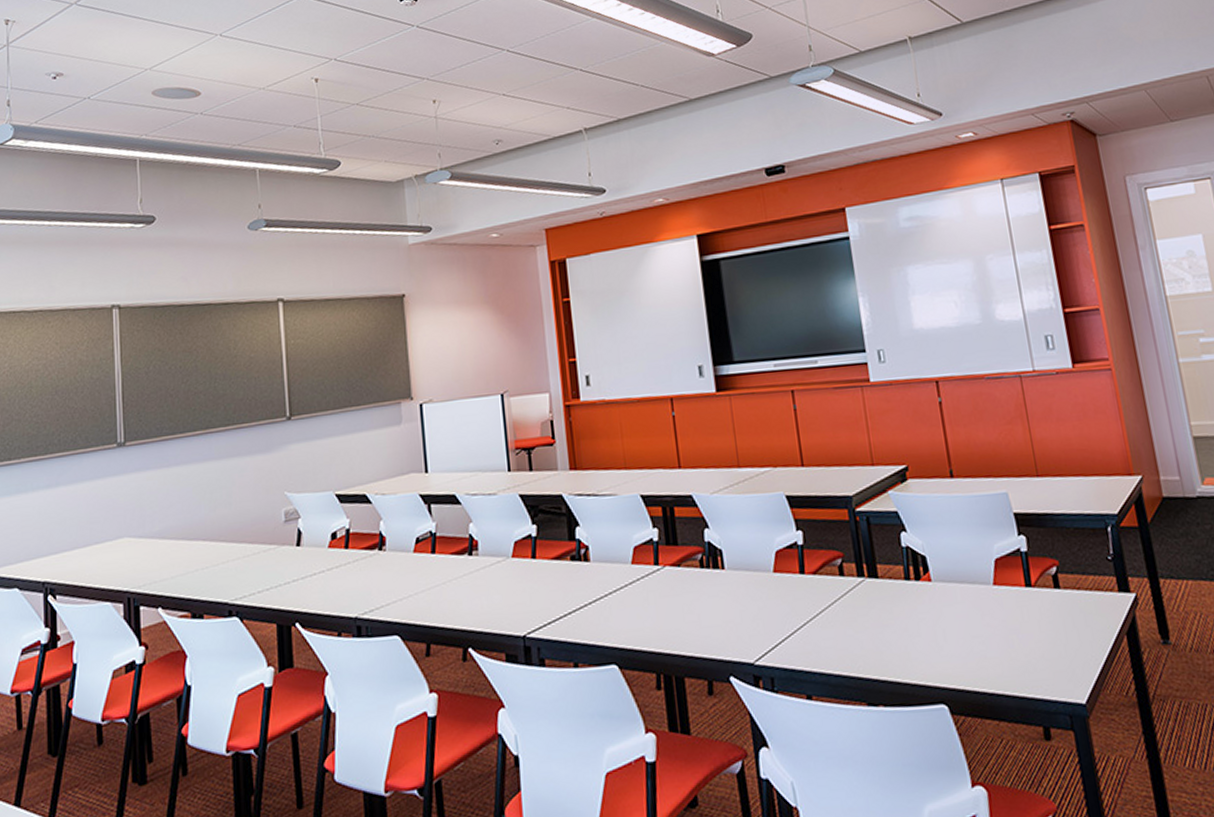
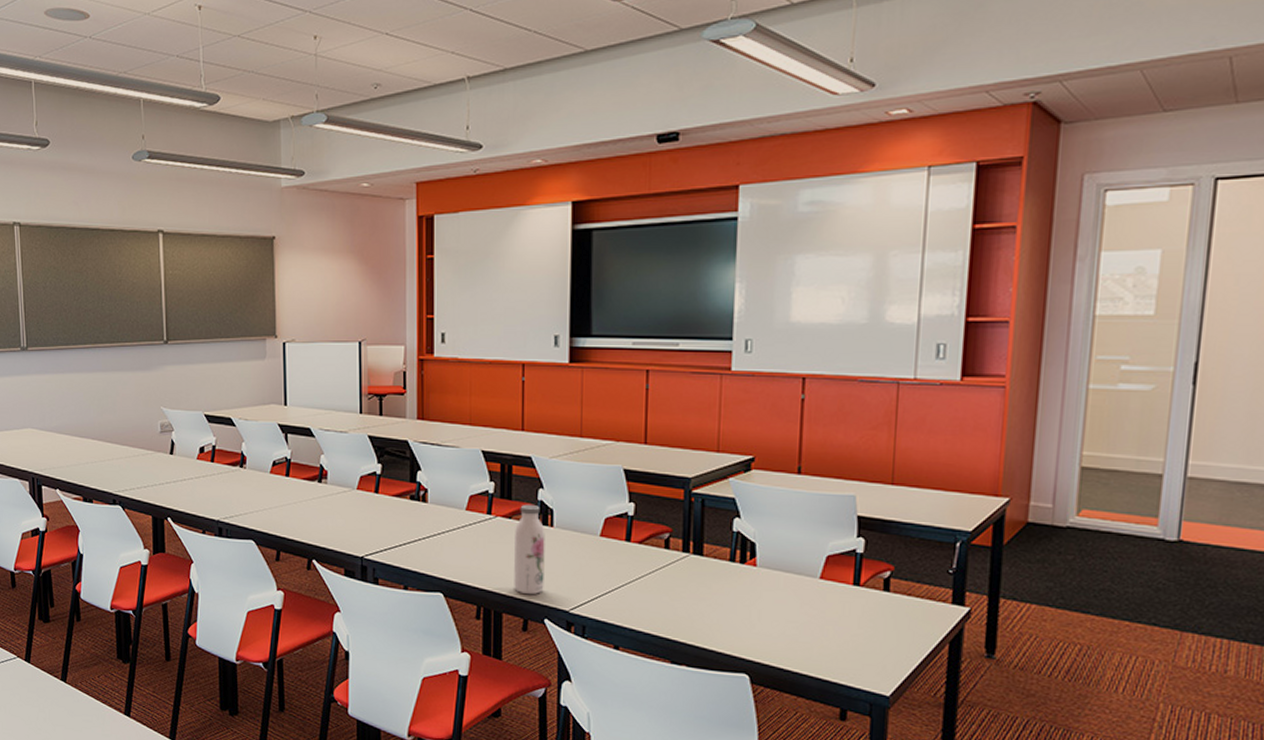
water bottle: none [685,546,725,652] -> present [514,504,545,595]

